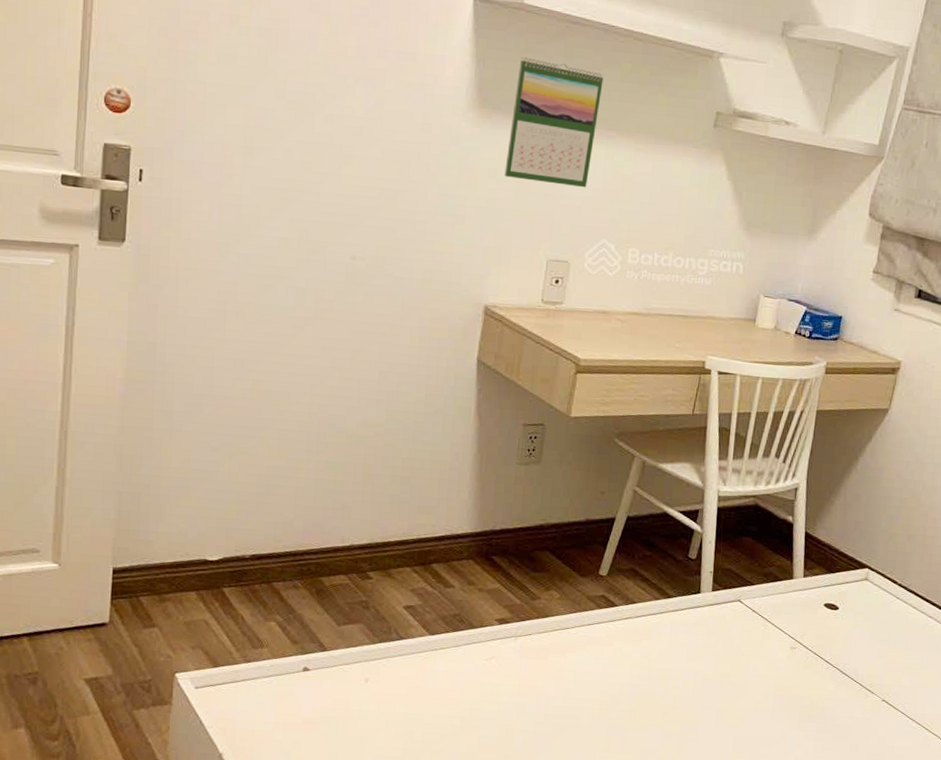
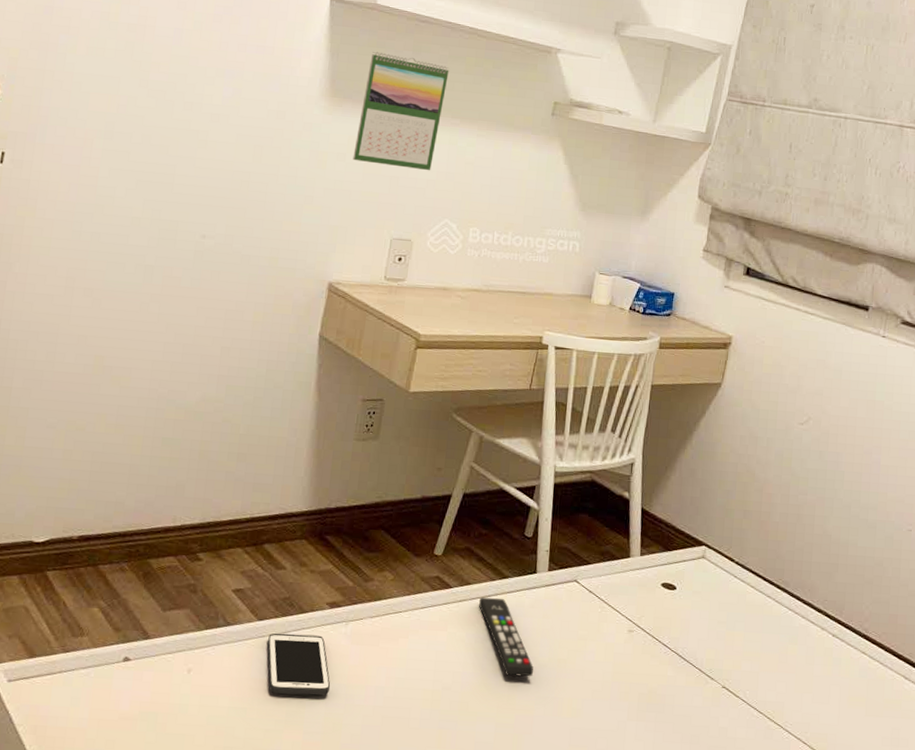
cell phone: none [440,646,503,704] -> present [267,633,331,696]
remote control: none [644,615,698,689] -> present [479,597,533,677]

